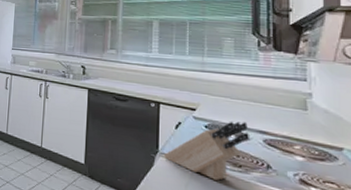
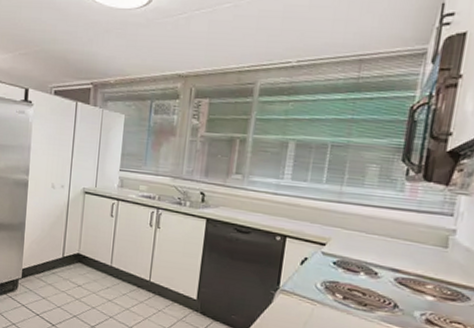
knife block: present [163,121,249,181] -> none [284,257,381,319]

